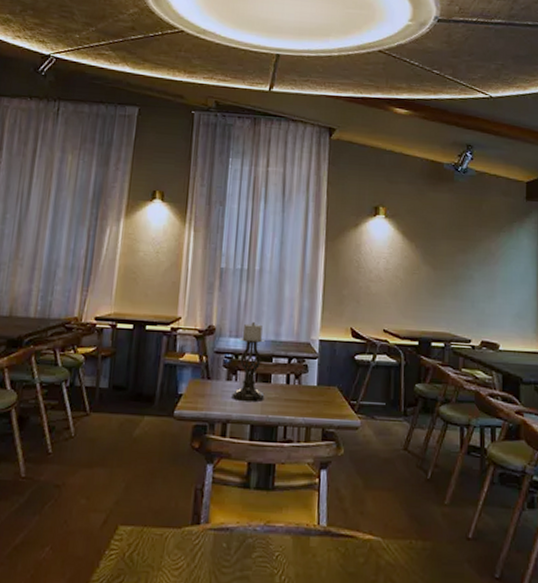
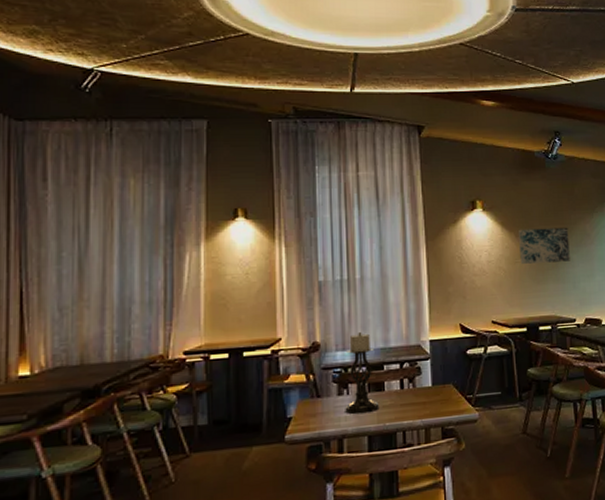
wall art: none [418,240,472,279] -> present [519,227,570,264]

